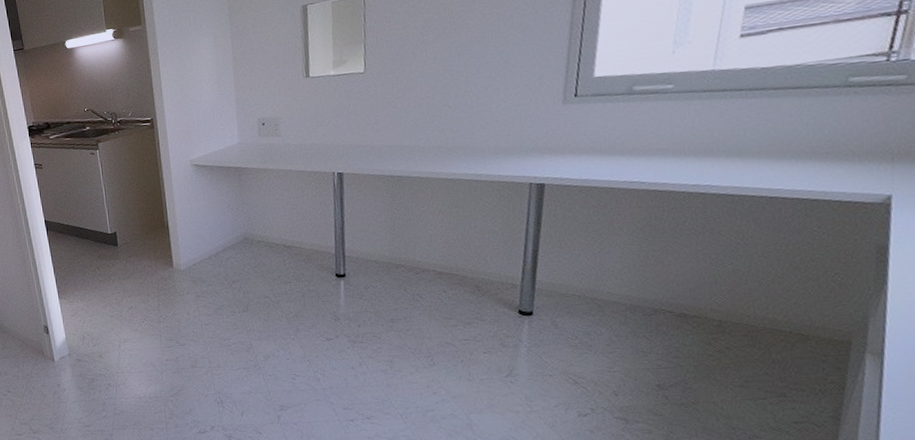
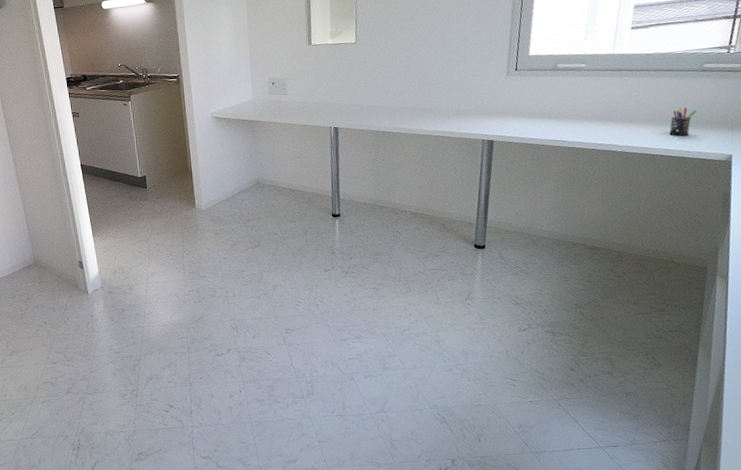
pen holder: none [796,135,838,173] -> present [669,107,697,136]

